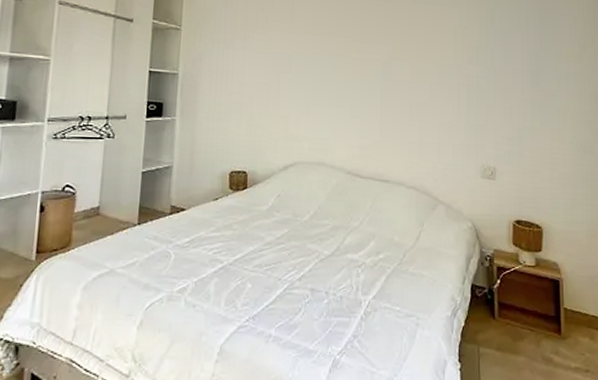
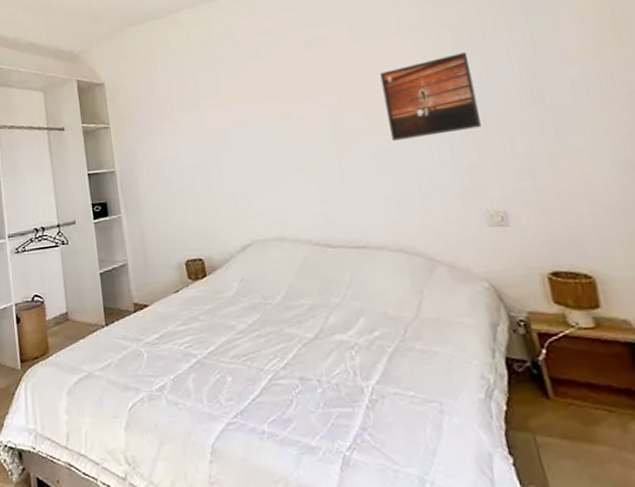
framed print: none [427,33,495,97] -> present [379,52,482,141]

